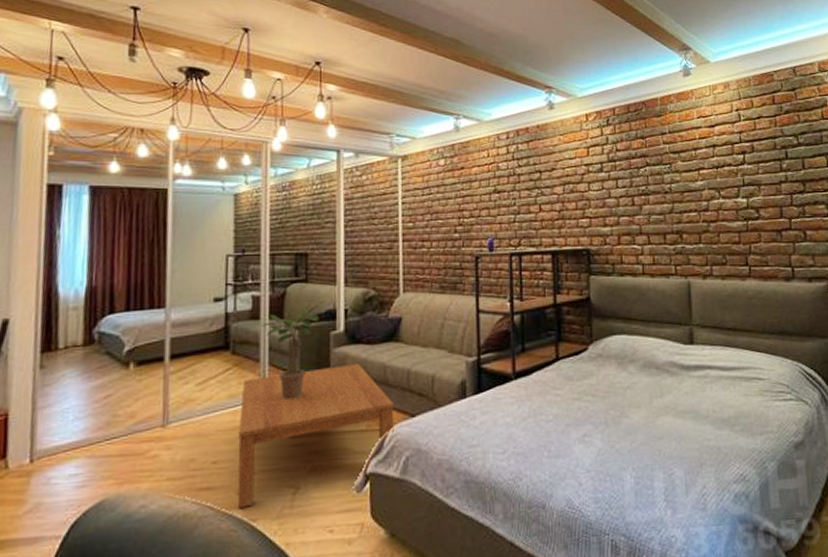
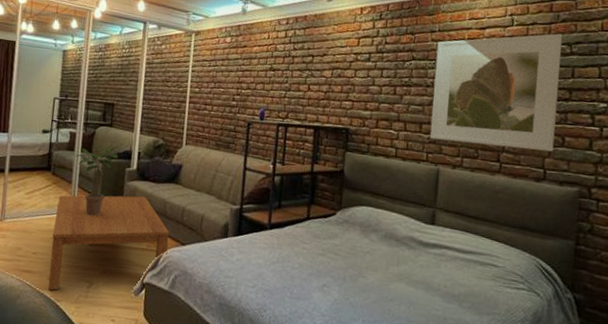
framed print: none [669,125,798,249] -> present [429,33,563,152]

